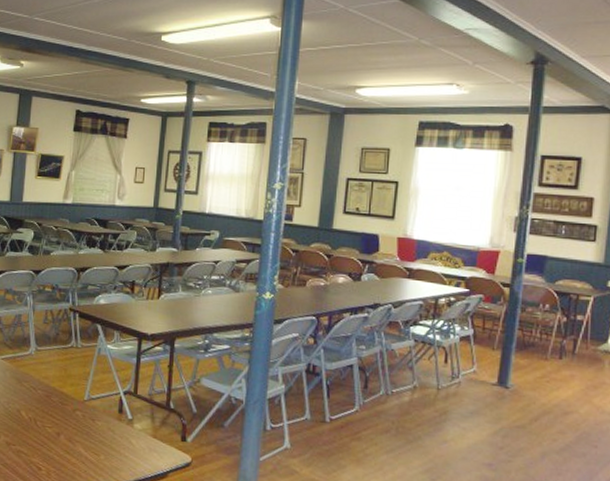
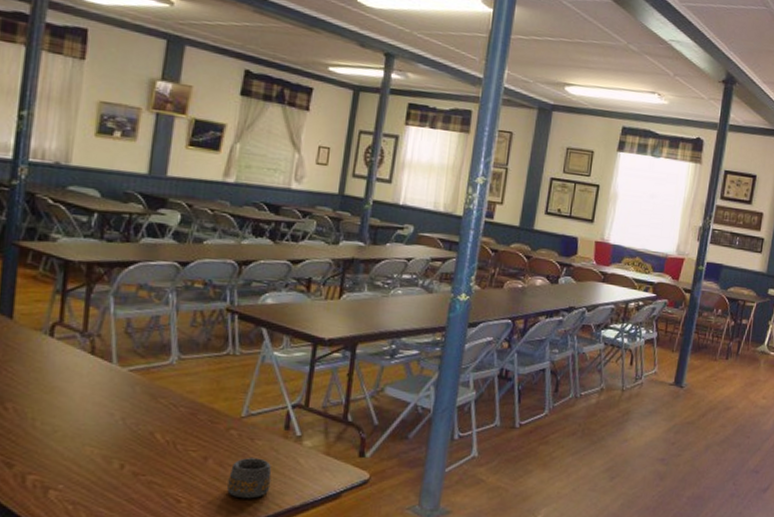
mug: none [76,435,110,472] -> present [227,456,272,499]

